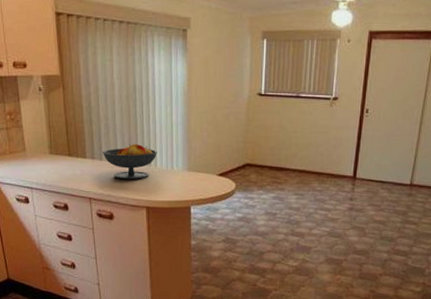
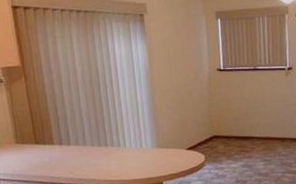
fruit bowl: present [103,144,157,180] -> none [70,126,125,162]

